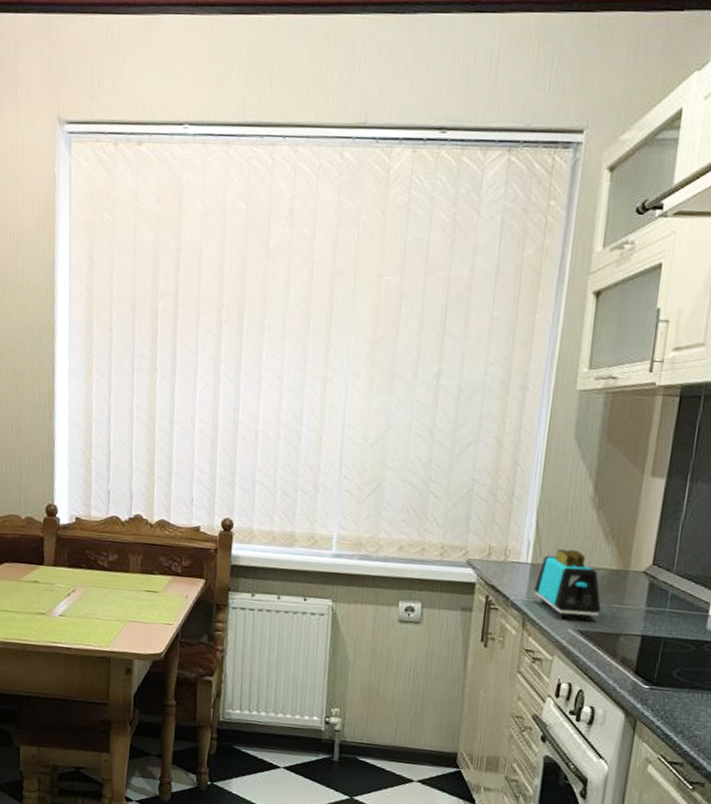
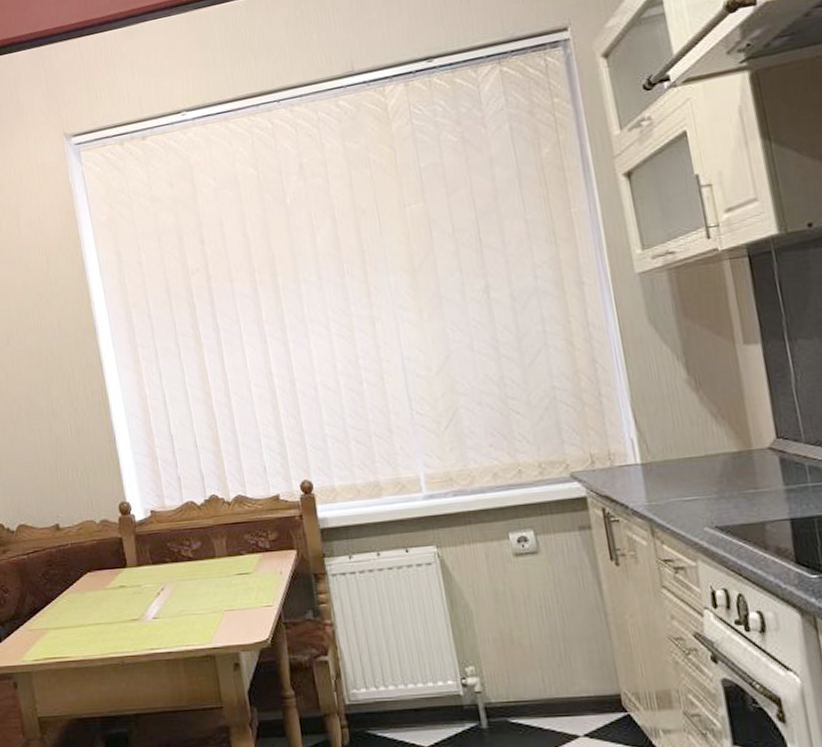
toaster: present [533,549,601,621] -> none [652,439,734,518]

